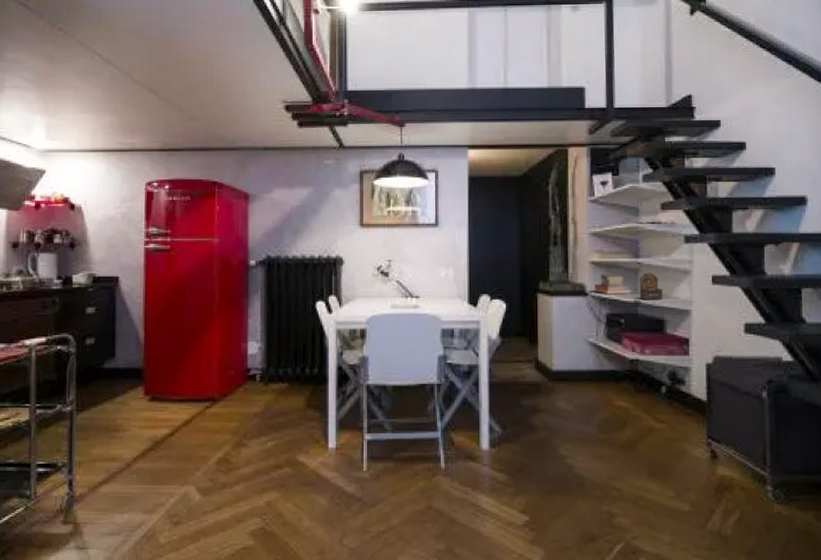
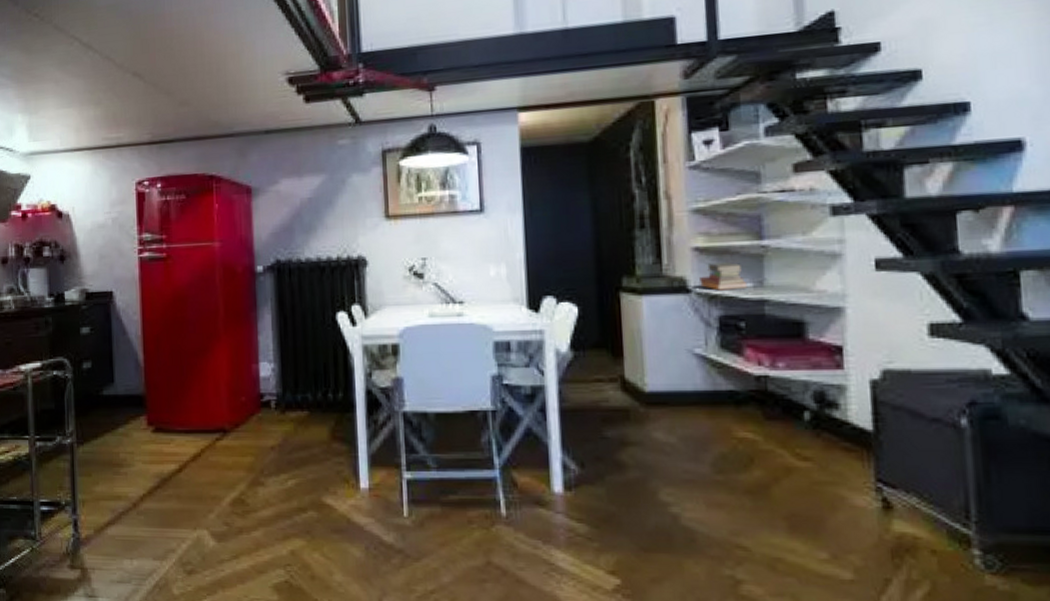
decorative box: present [639,272,663,300] -> none [764,258,801,296]

